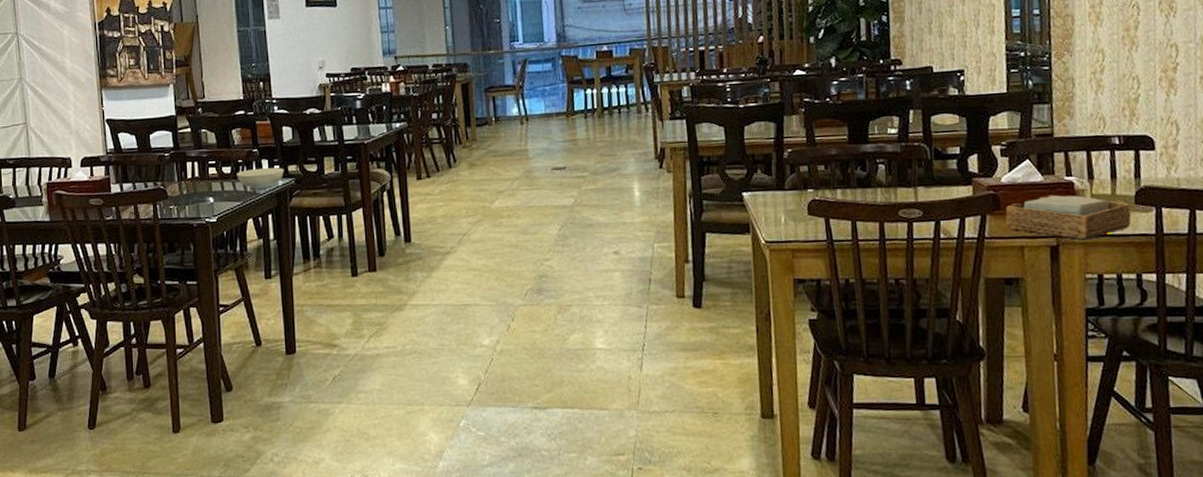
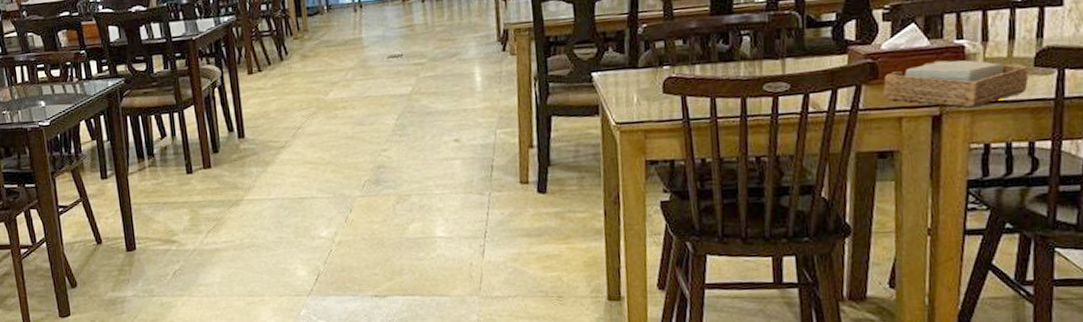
bowl: present [237,167,285,190] -> none [66,68,114,92]

